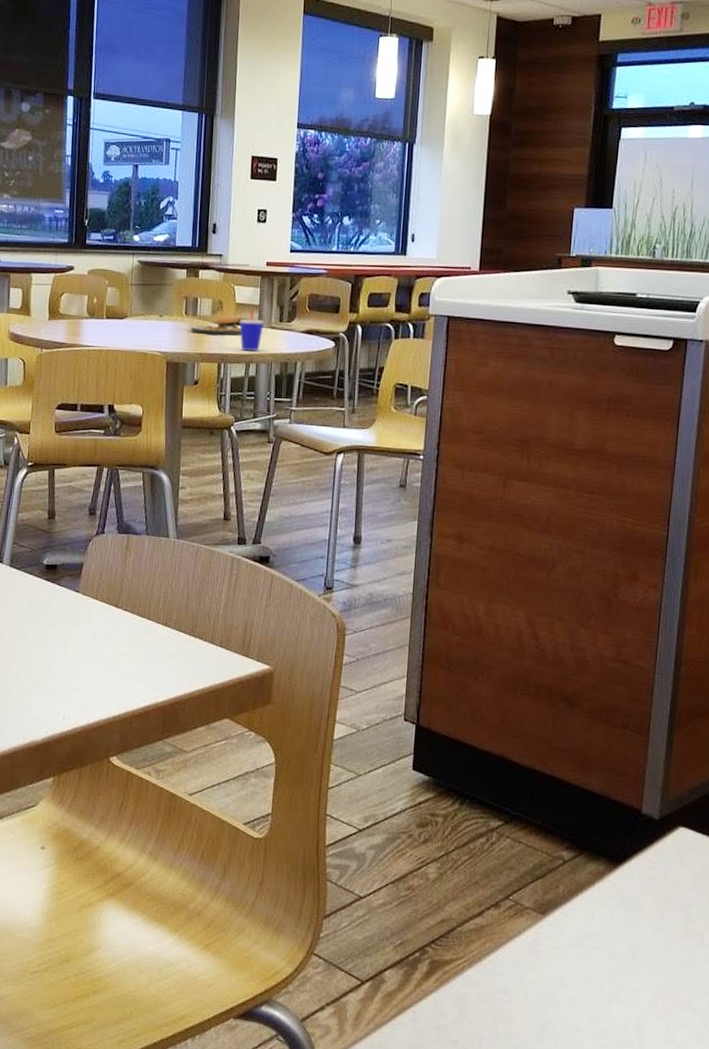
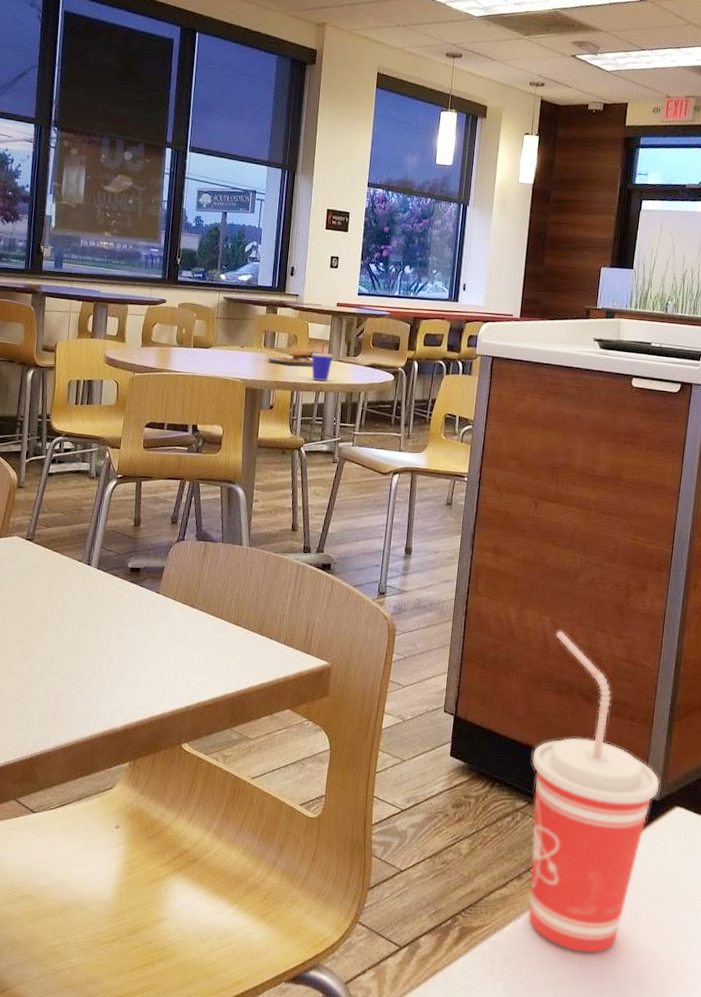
beverage cup: none [508,627,660,991] -> present [528,630,660,953]

